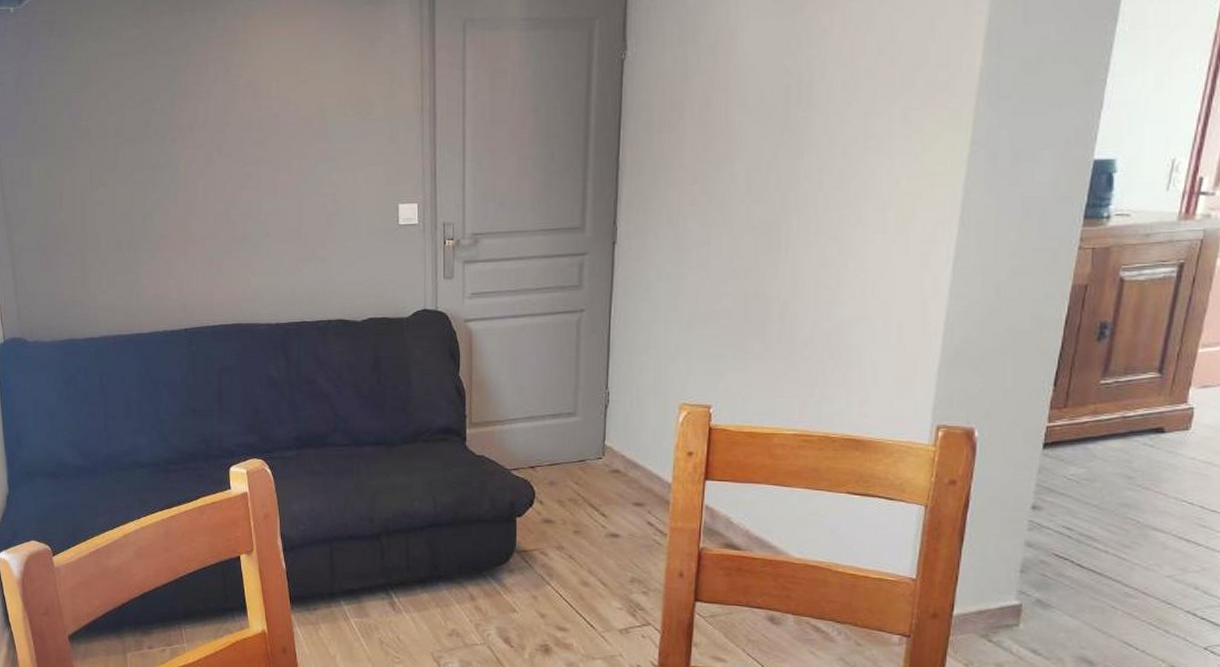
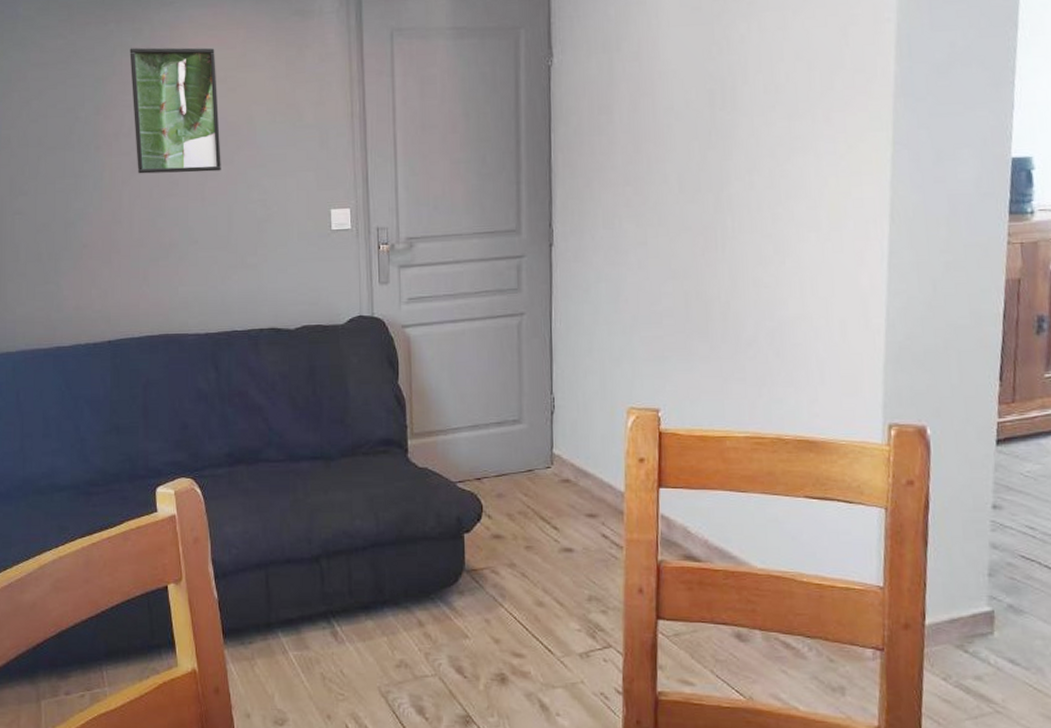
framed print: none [204,37,293,167] -> present [129,47,221,174]

